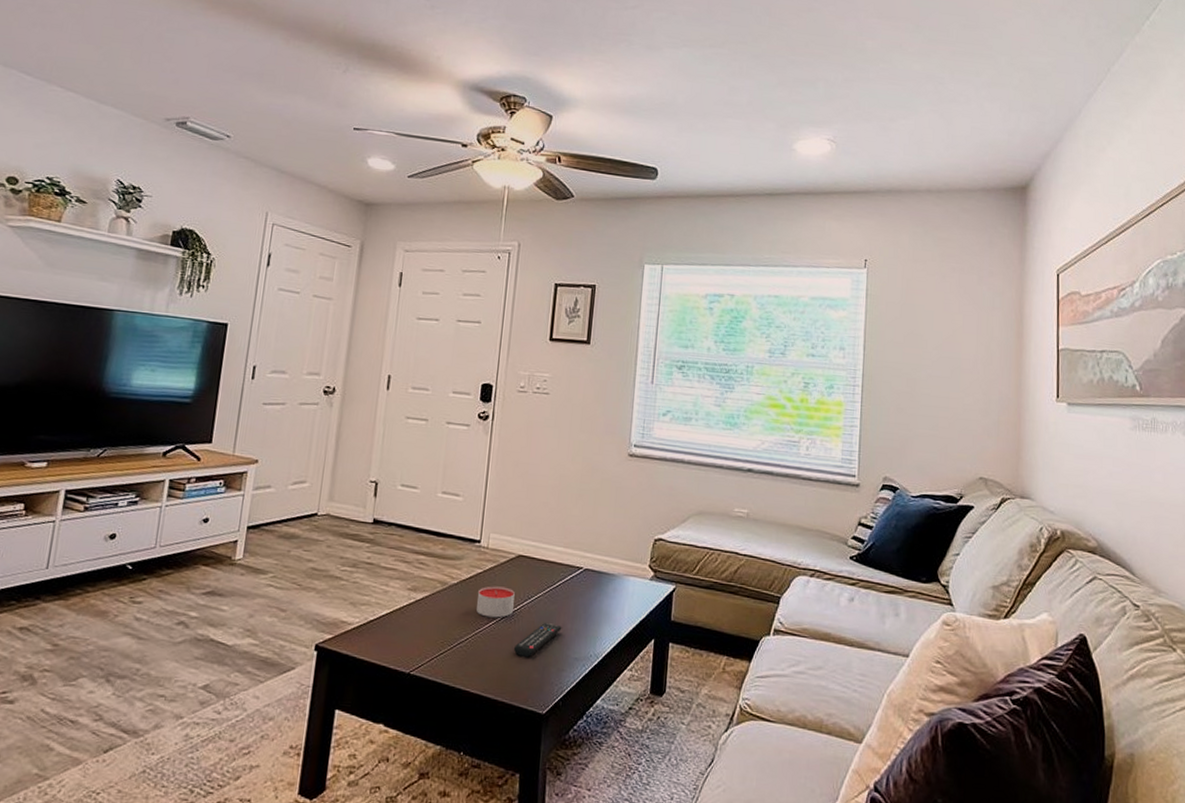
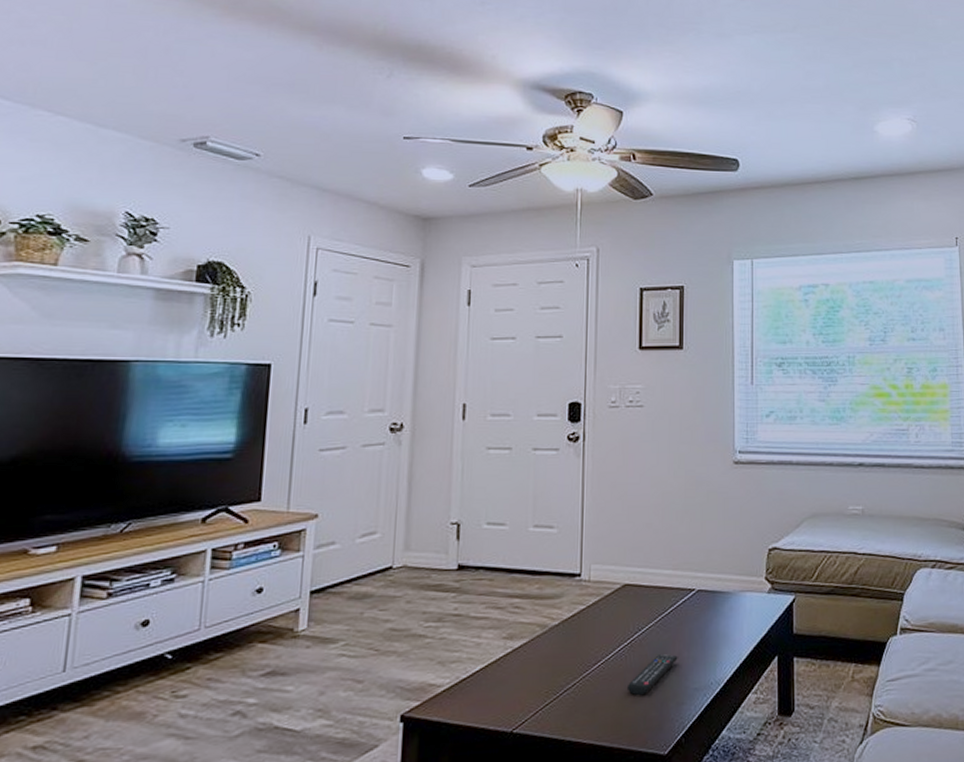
candle: present [476,586,515,618] -> none [582,621,623,657]

